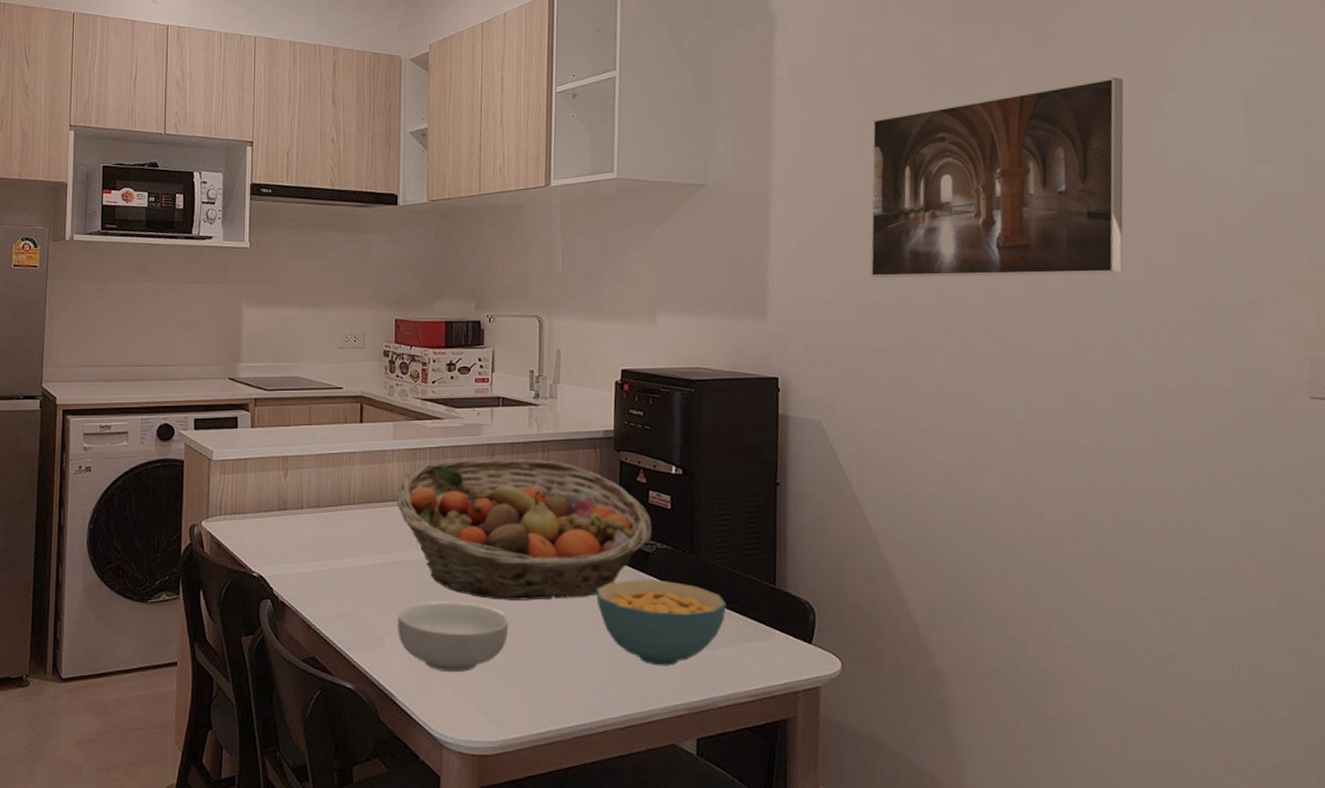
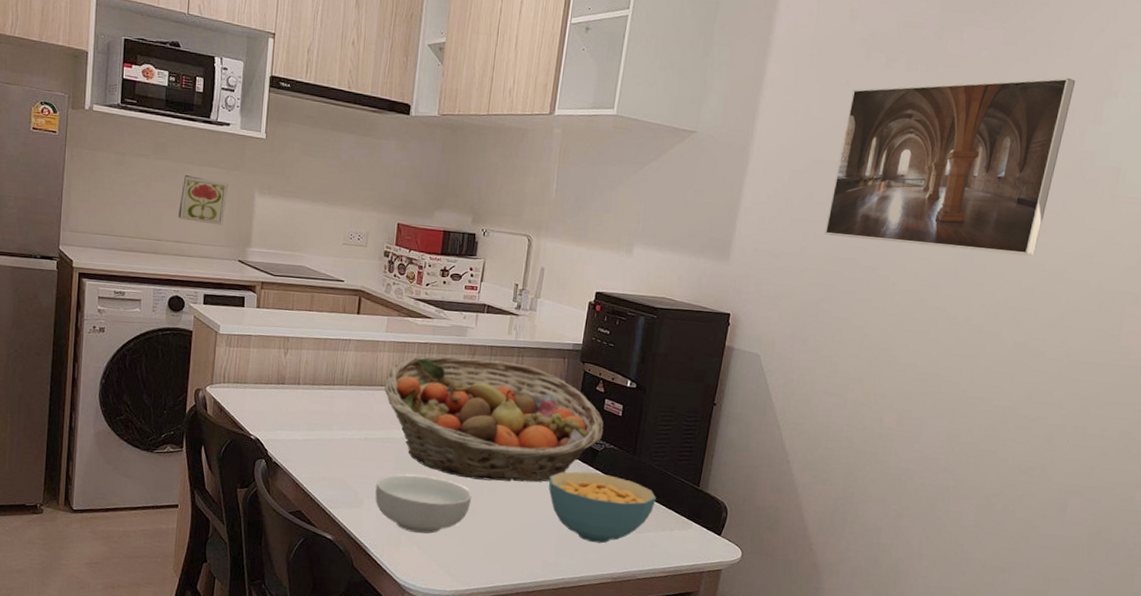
decorative tile: none [164,295,213,343] -> present [178,175,228,226]

